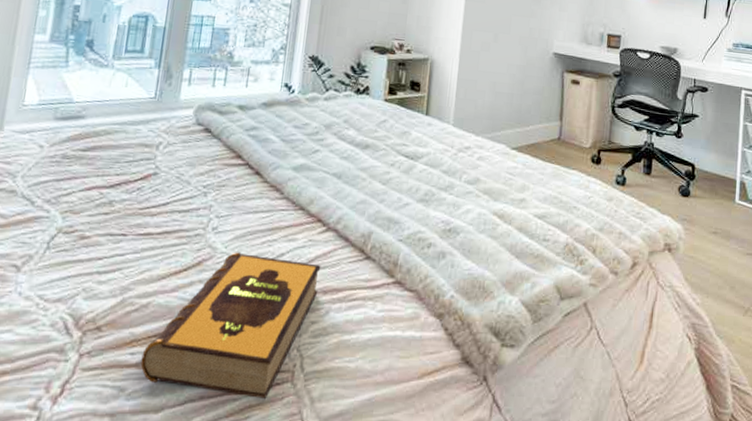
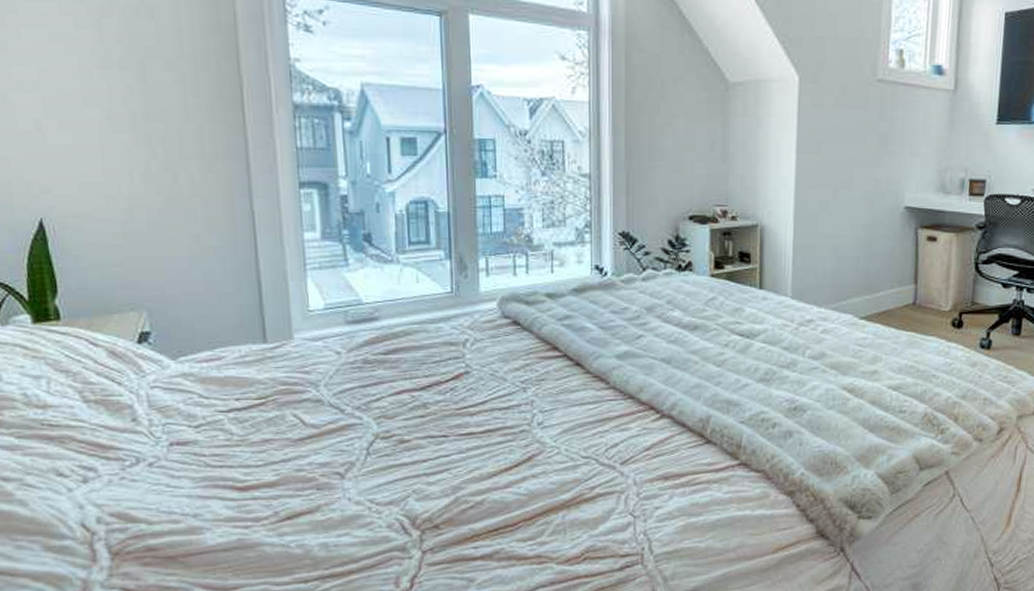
hardback book: present [140,252,321,400] -> none [485,445,659,581]

